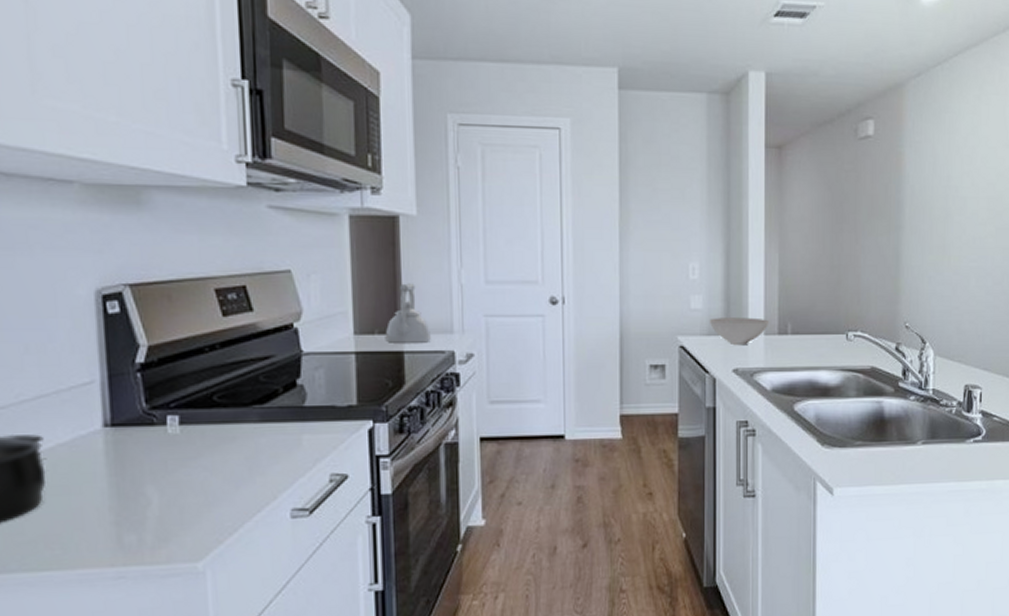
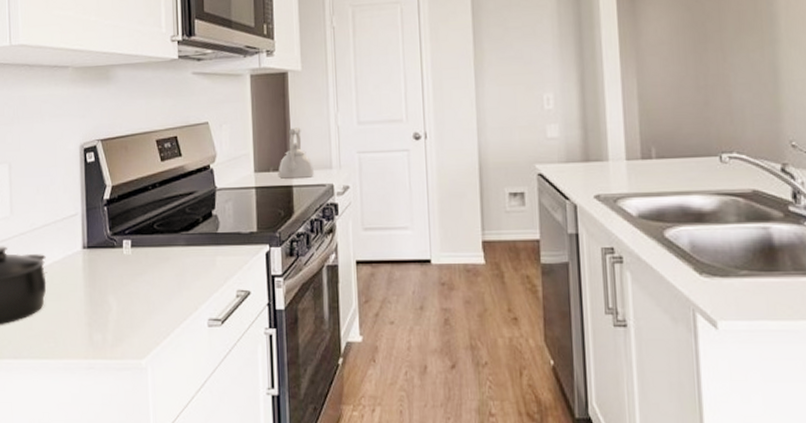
bowl: present [709,317,770,344] -> none [566,143,631,171]

